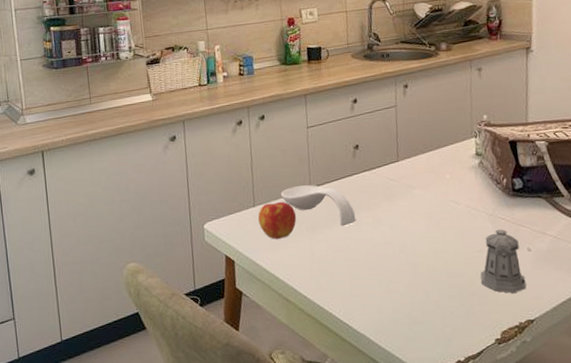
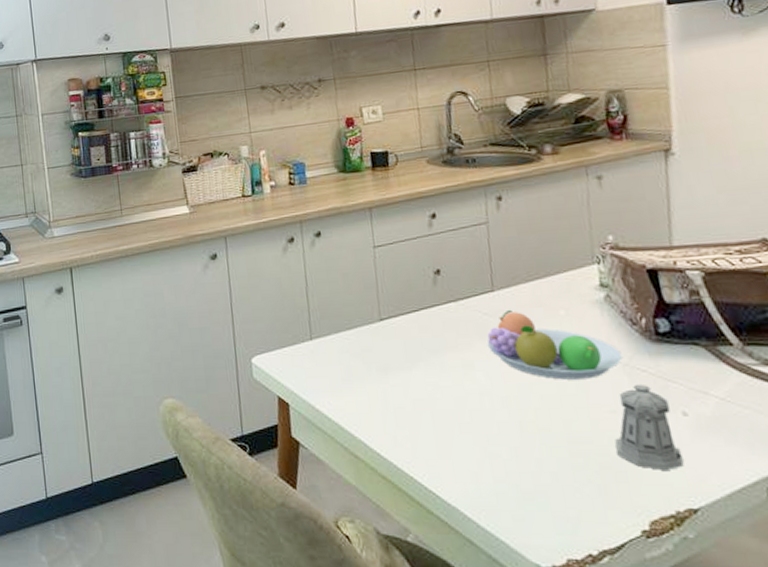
apple: present [257,201,297,239] -> none [316,335,364,380]
spoon rest: present [281,185,356,227] -> none [344,316,441,370]
fruit bowl: none [392,175,489,229] -> present [487,309,623,380]

